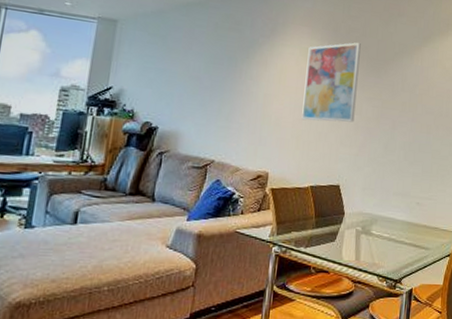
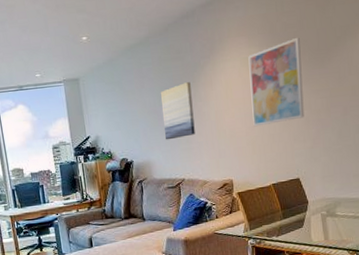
wall art: none [202,56,244,114] -> present [161,82,195,140]

